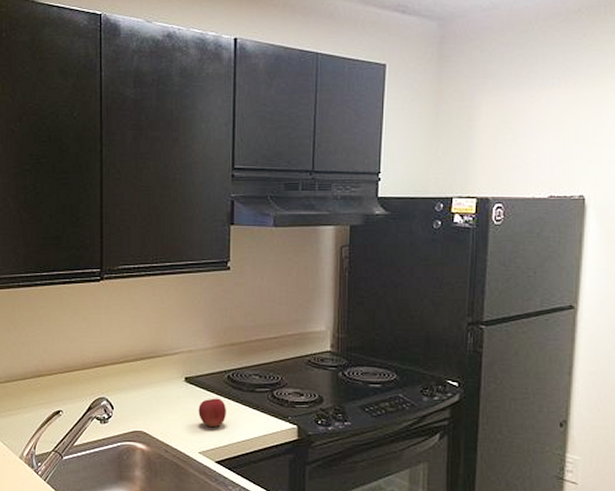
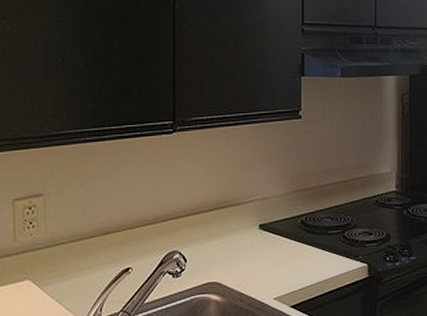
apple: present [198,398,227,428] -> none [273,243,301,273]

